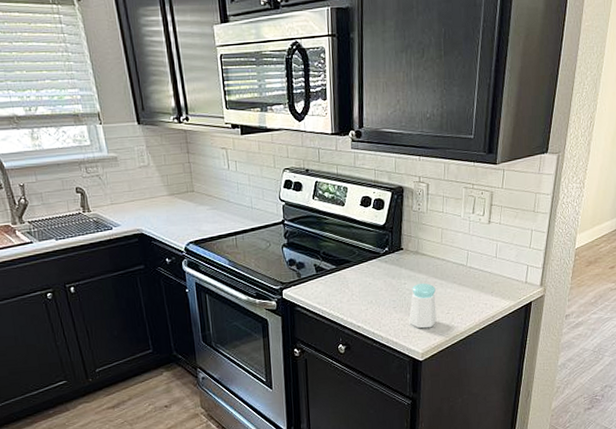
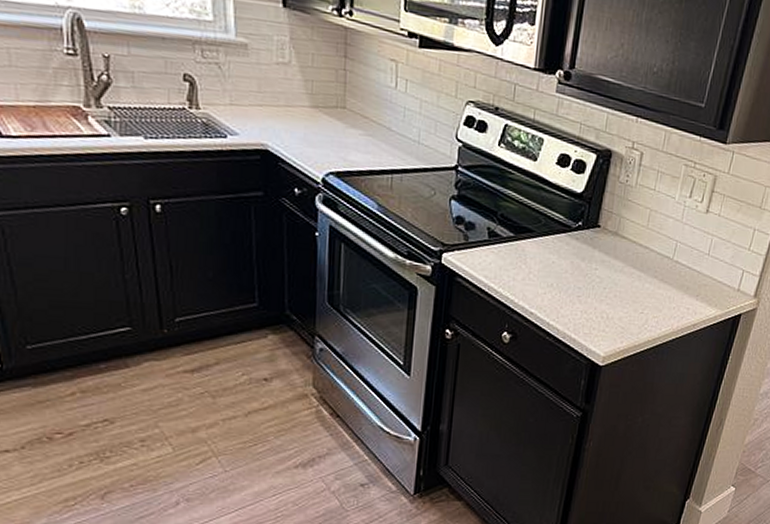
salt shaker: present [409,283,437,329] -> none [593,271,632,328]

